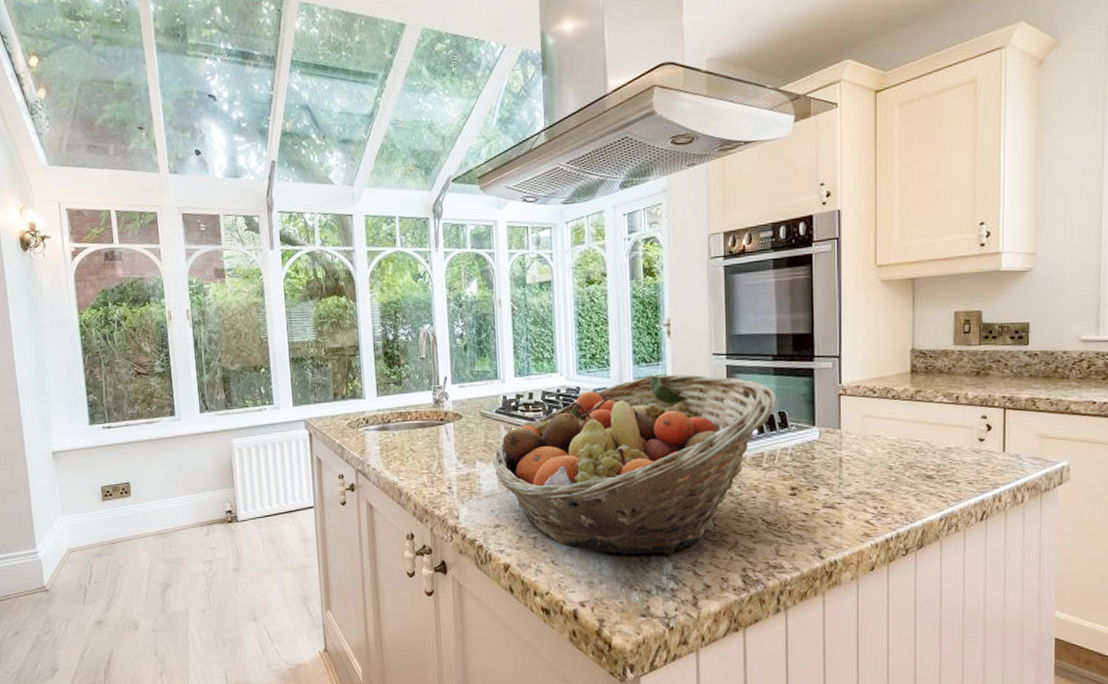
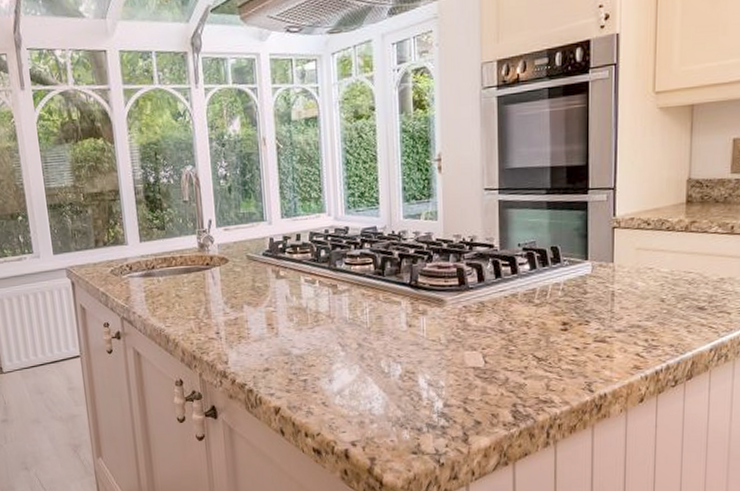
fruit basket: present [492,374,777,555] -> none [260,210,549,394]

